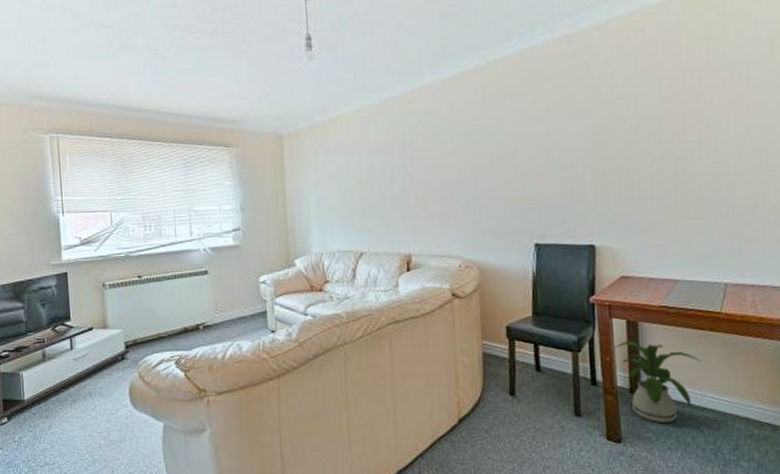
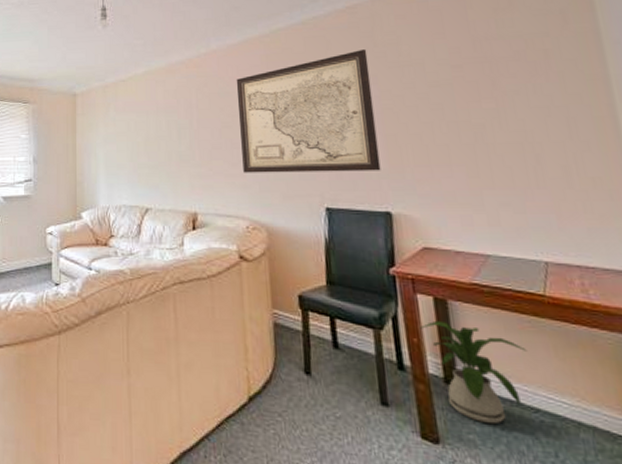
wall art: none [450,82,588,213] -> present [236,49,381,173]

